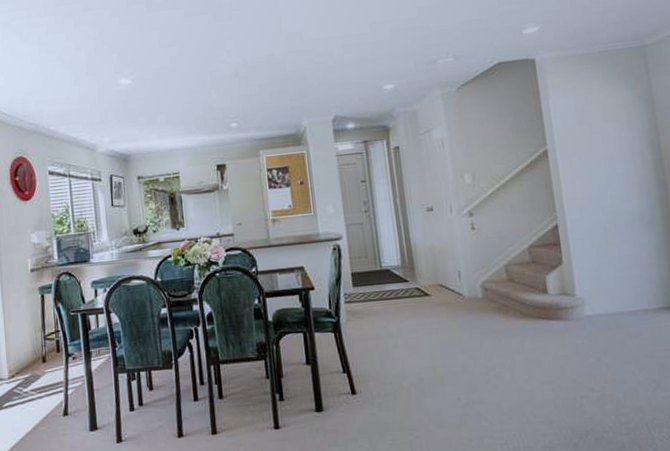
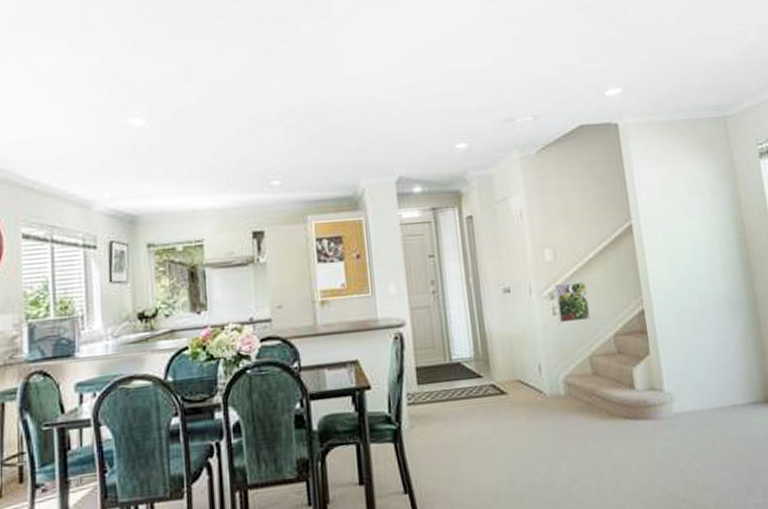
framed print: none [473,200,506,237] -> present [555,281,590,323]

